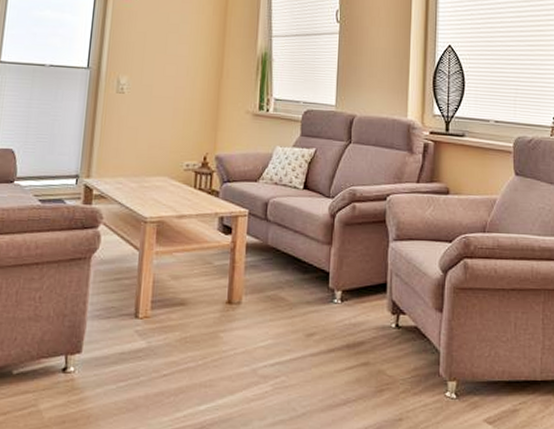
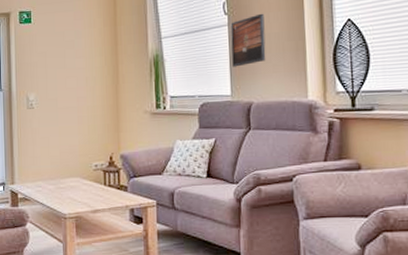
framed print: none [339,26,374,78] -> present [230,13,266,67]

